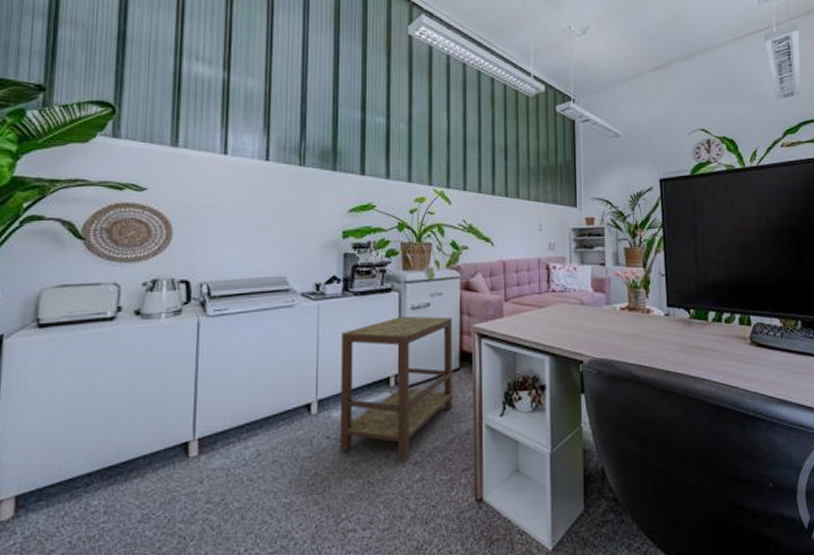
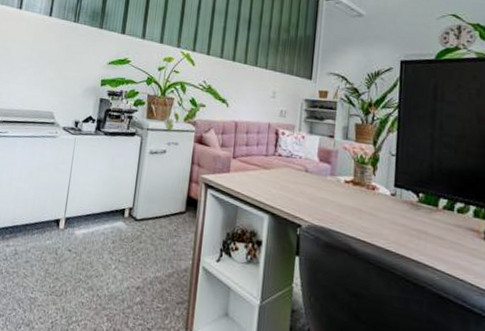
side table: present [340,316,453,461] -> none [78,158,185,283]

